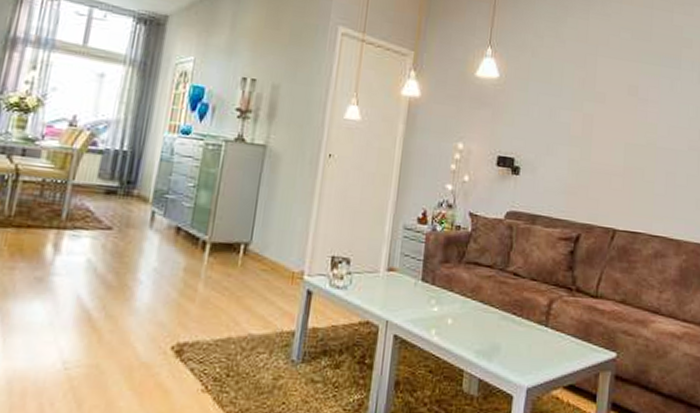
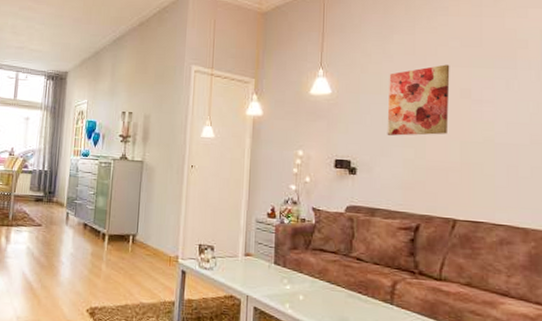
wall art: none [554,56,620,135] -> present [387,64,450,136]

